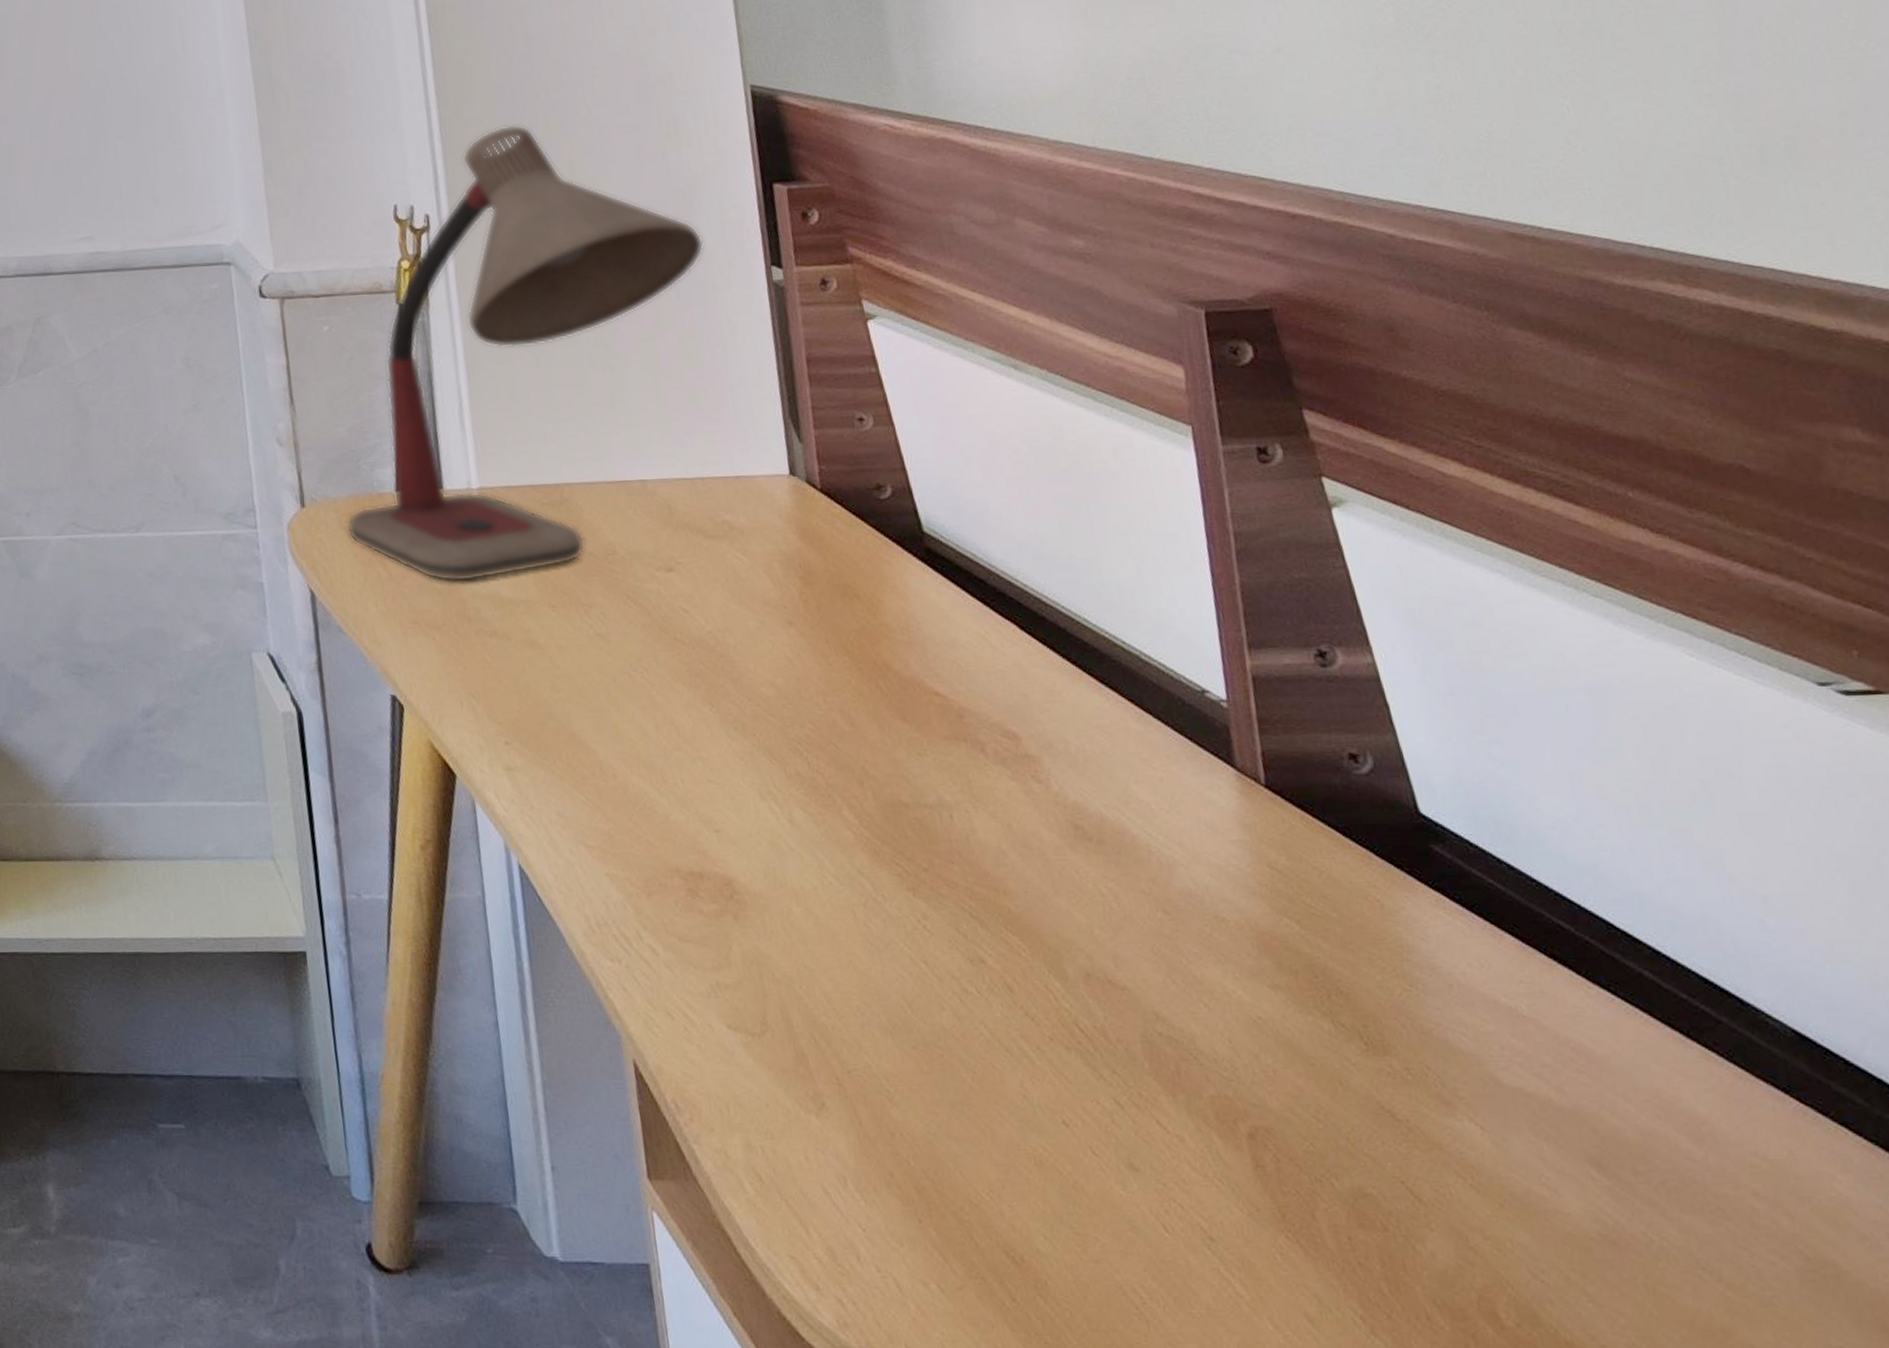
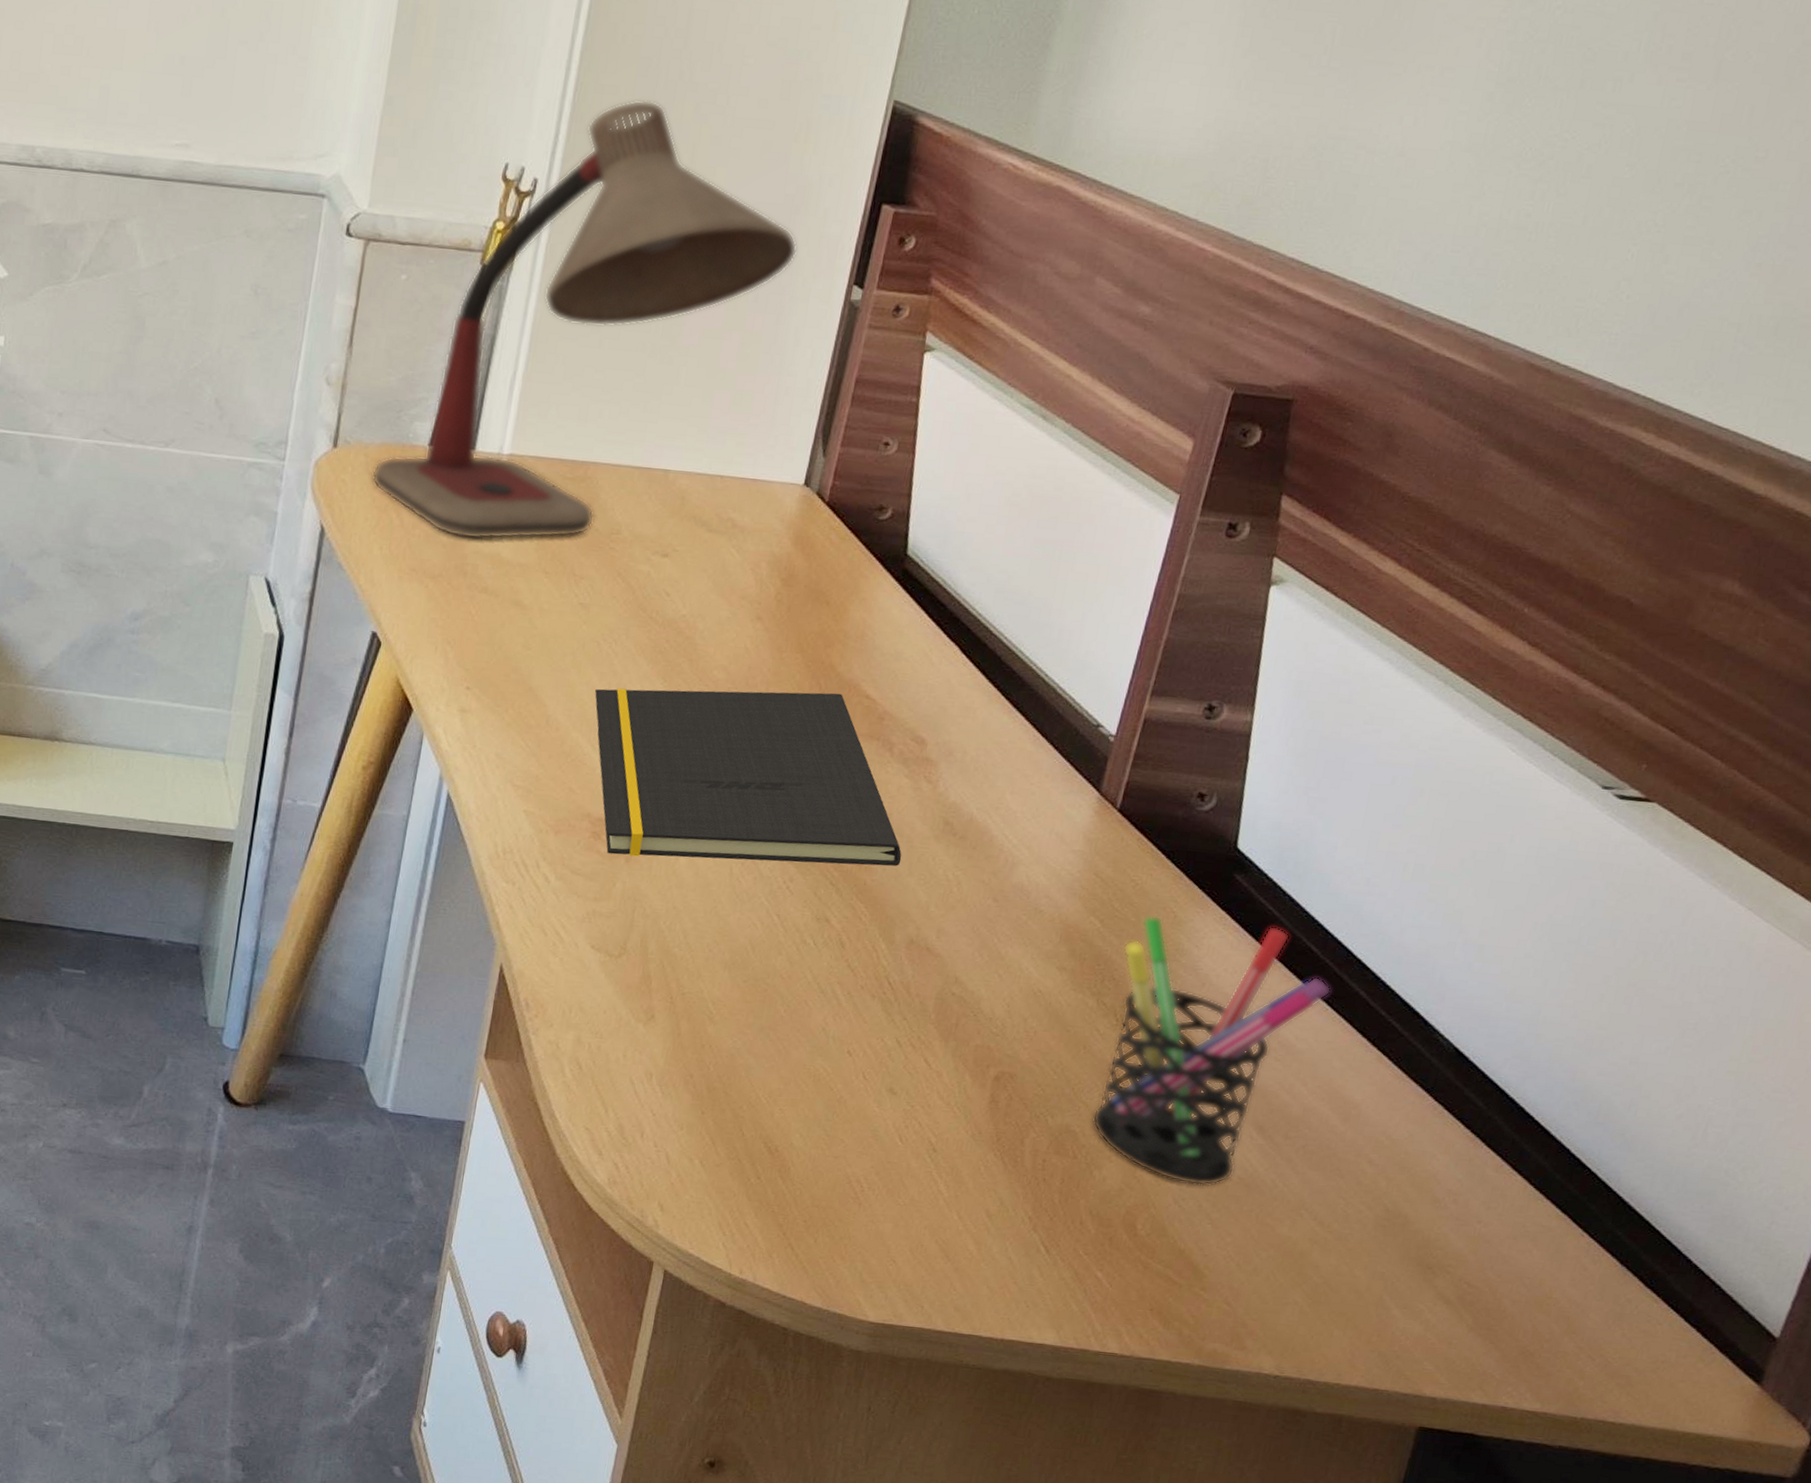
notepad: none [642,694,1042,913] -> present [595,688,902,866]
pen holder: none [1336,902,1609,1251] -> present [1092,915,1332,1186]

